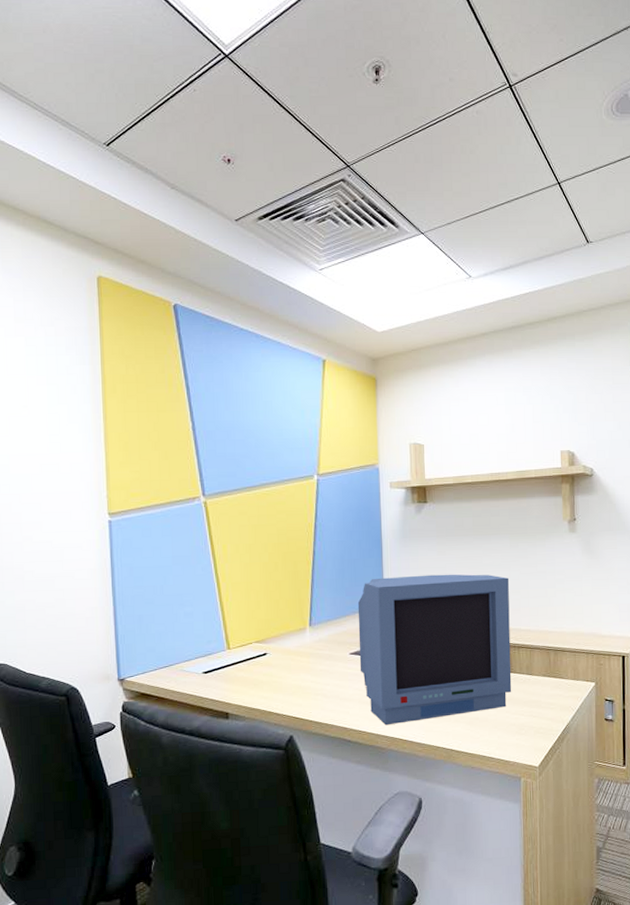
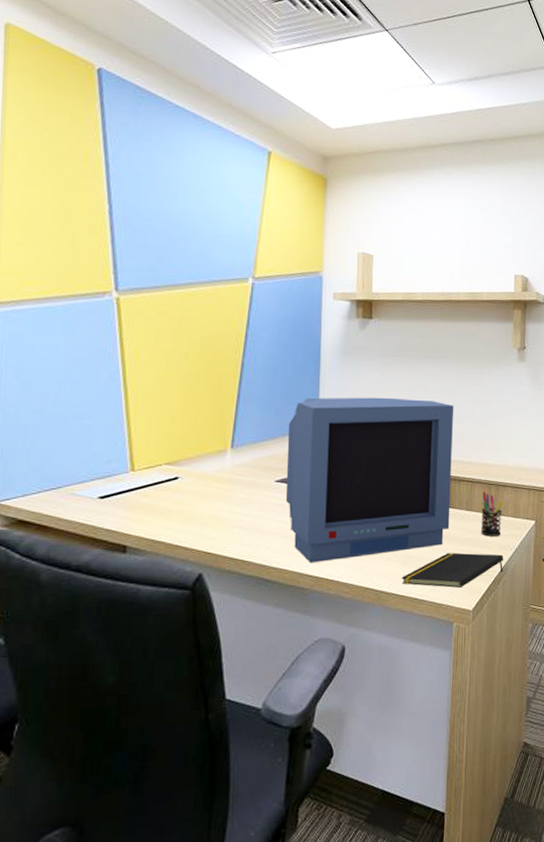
notepad: none [469,714,566,747] -> present [401,552,503,588]
pen holder: none [541,656,563,698] -> present [481,491,504,537]

